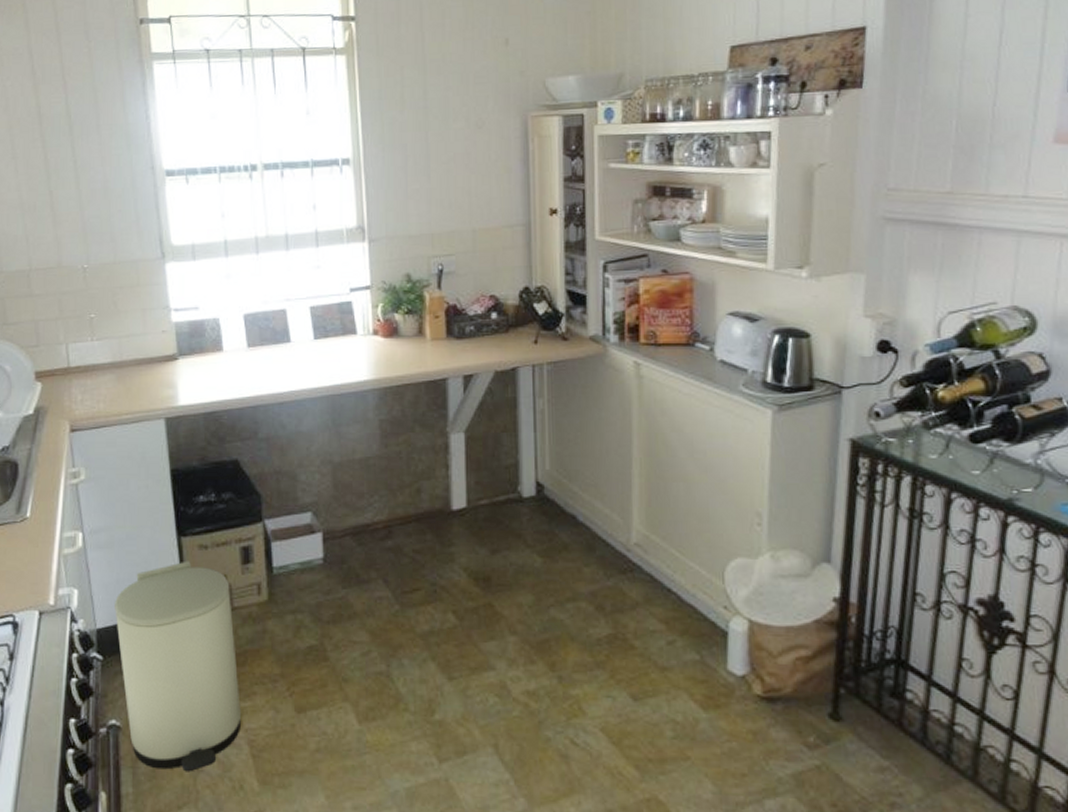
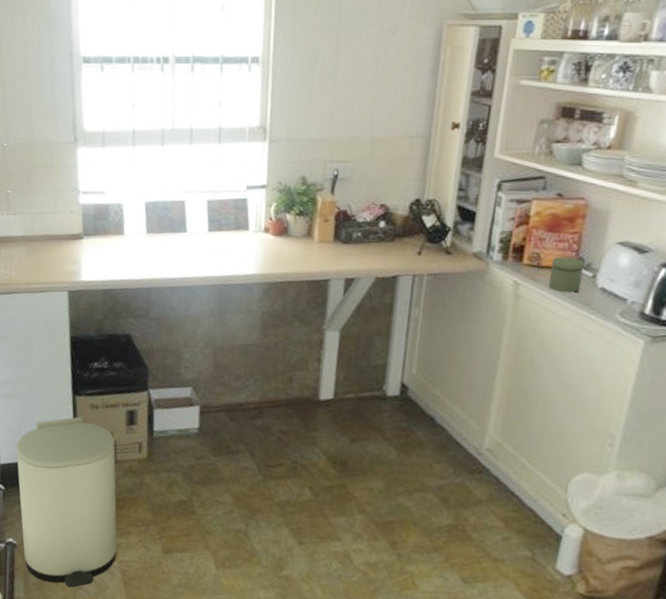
jar: none [668,331,701,369] -> present [549,256,585,294]
mug: none [693,94,723,124] -> present [618,12,653,44]

